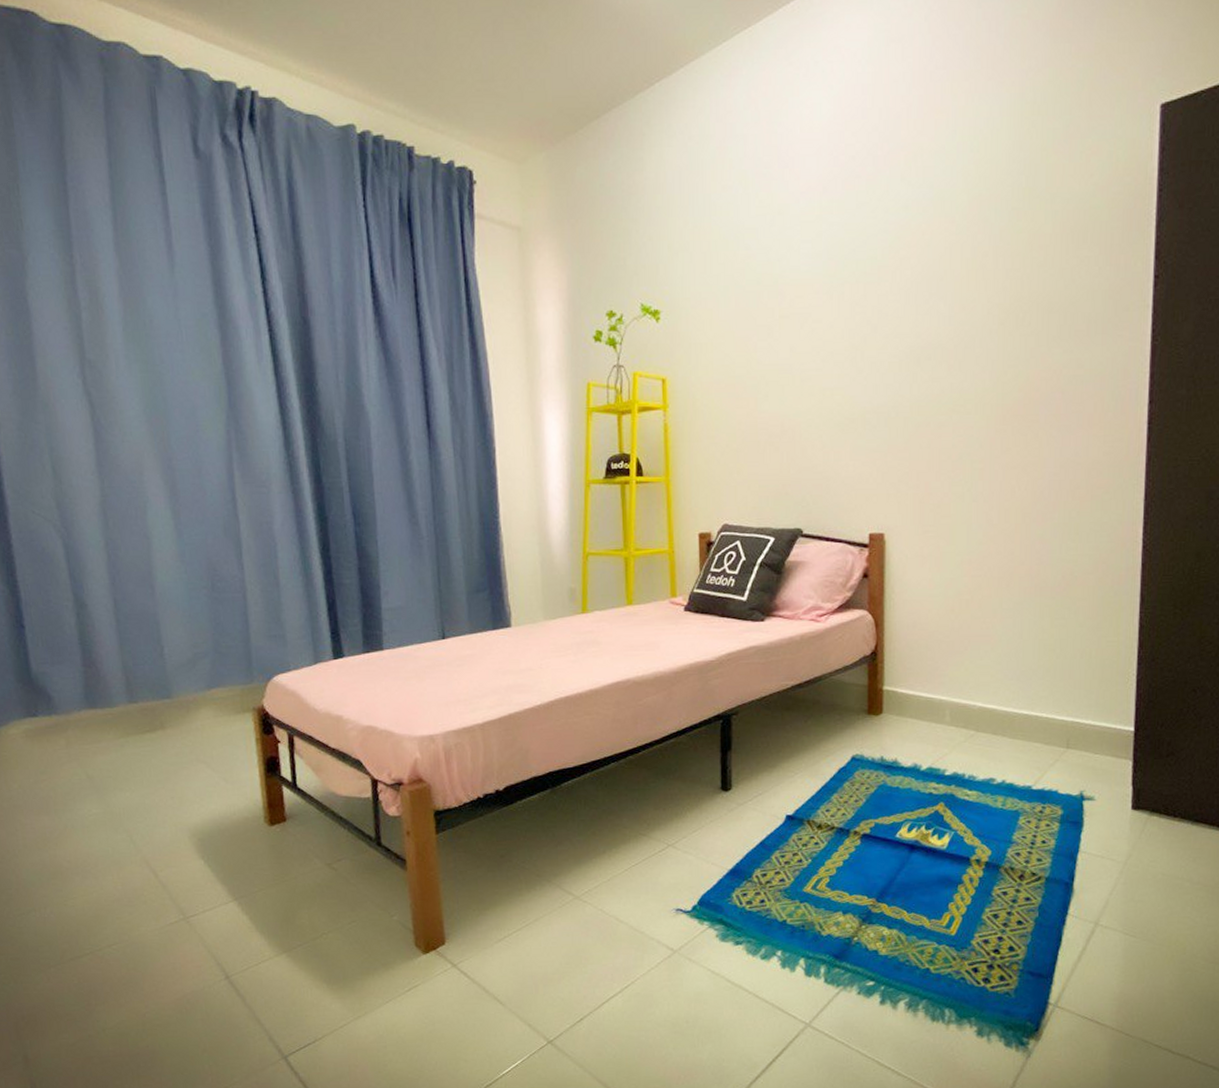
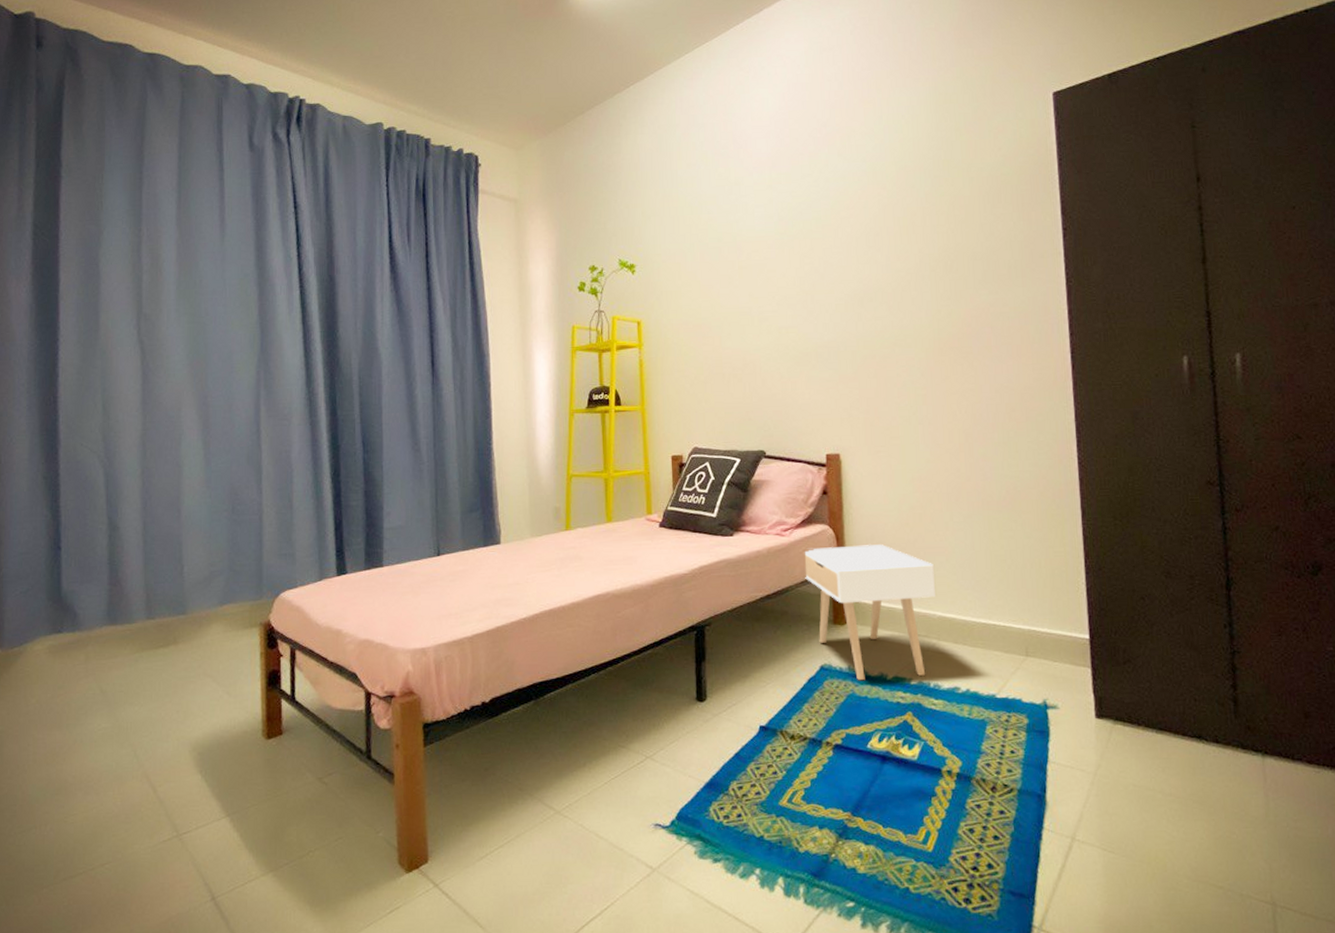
nightstand: none [840,632,979,772] -> present [804,544,936,681]

